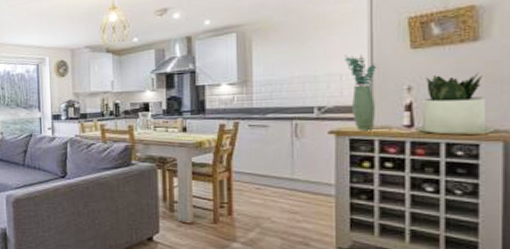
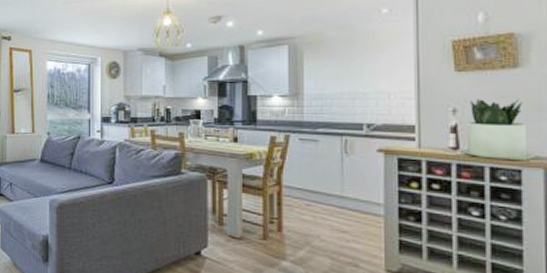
vase: present [345,55,376,131] -> none [393,73,423,151]

